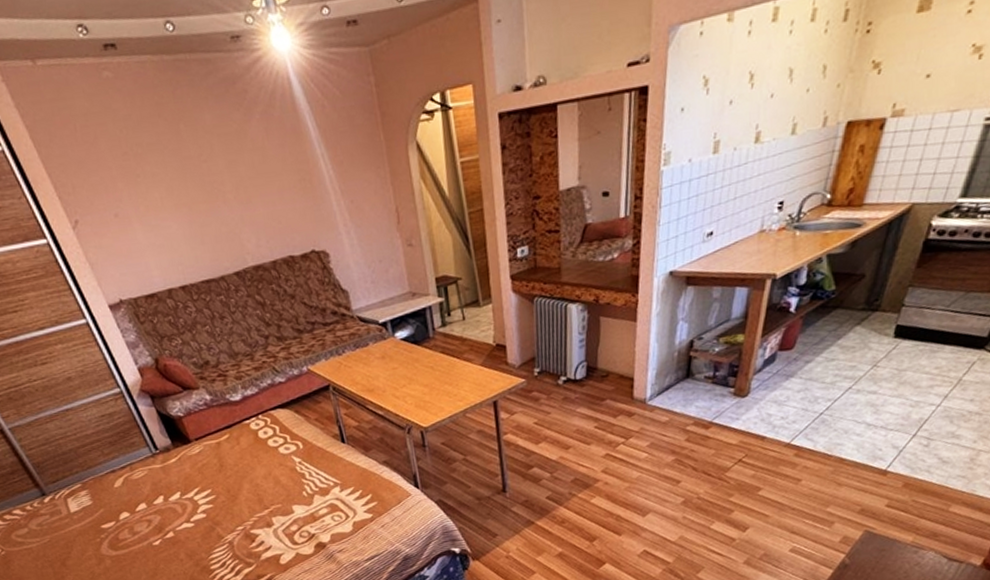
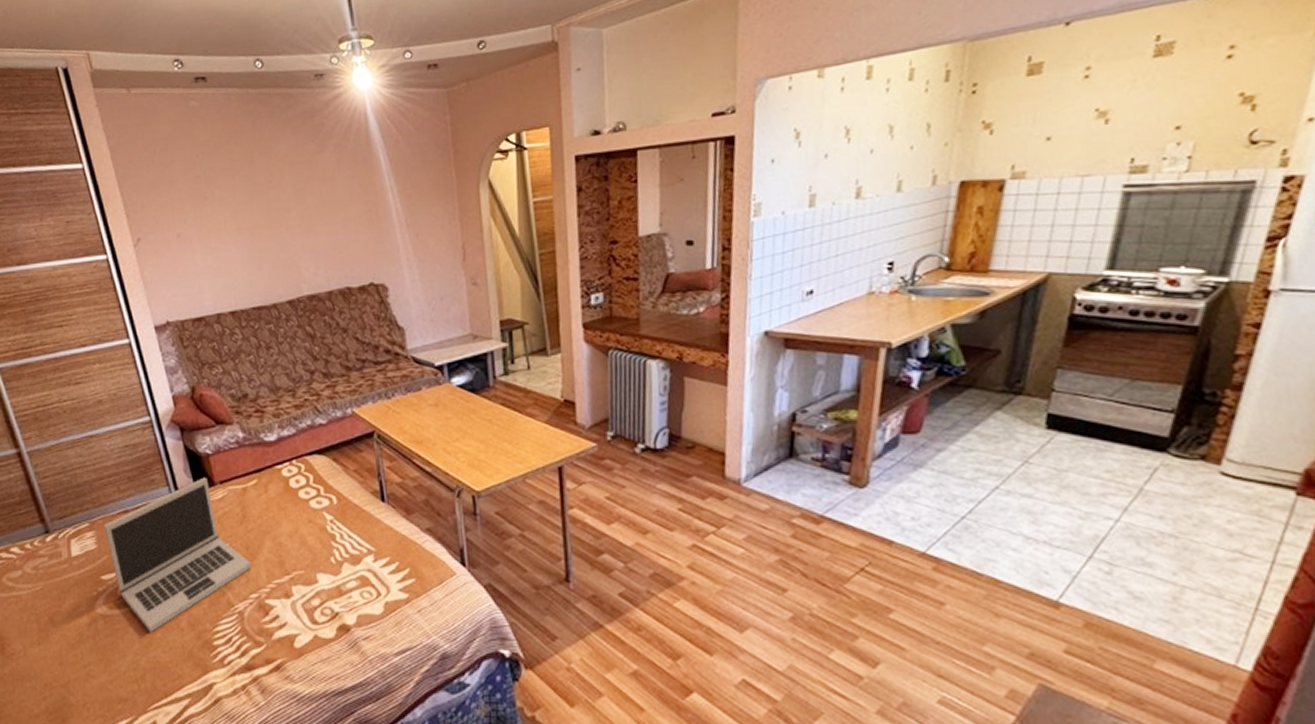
laptop: none [95,436,235,565] -> present [103,477,252,633]

